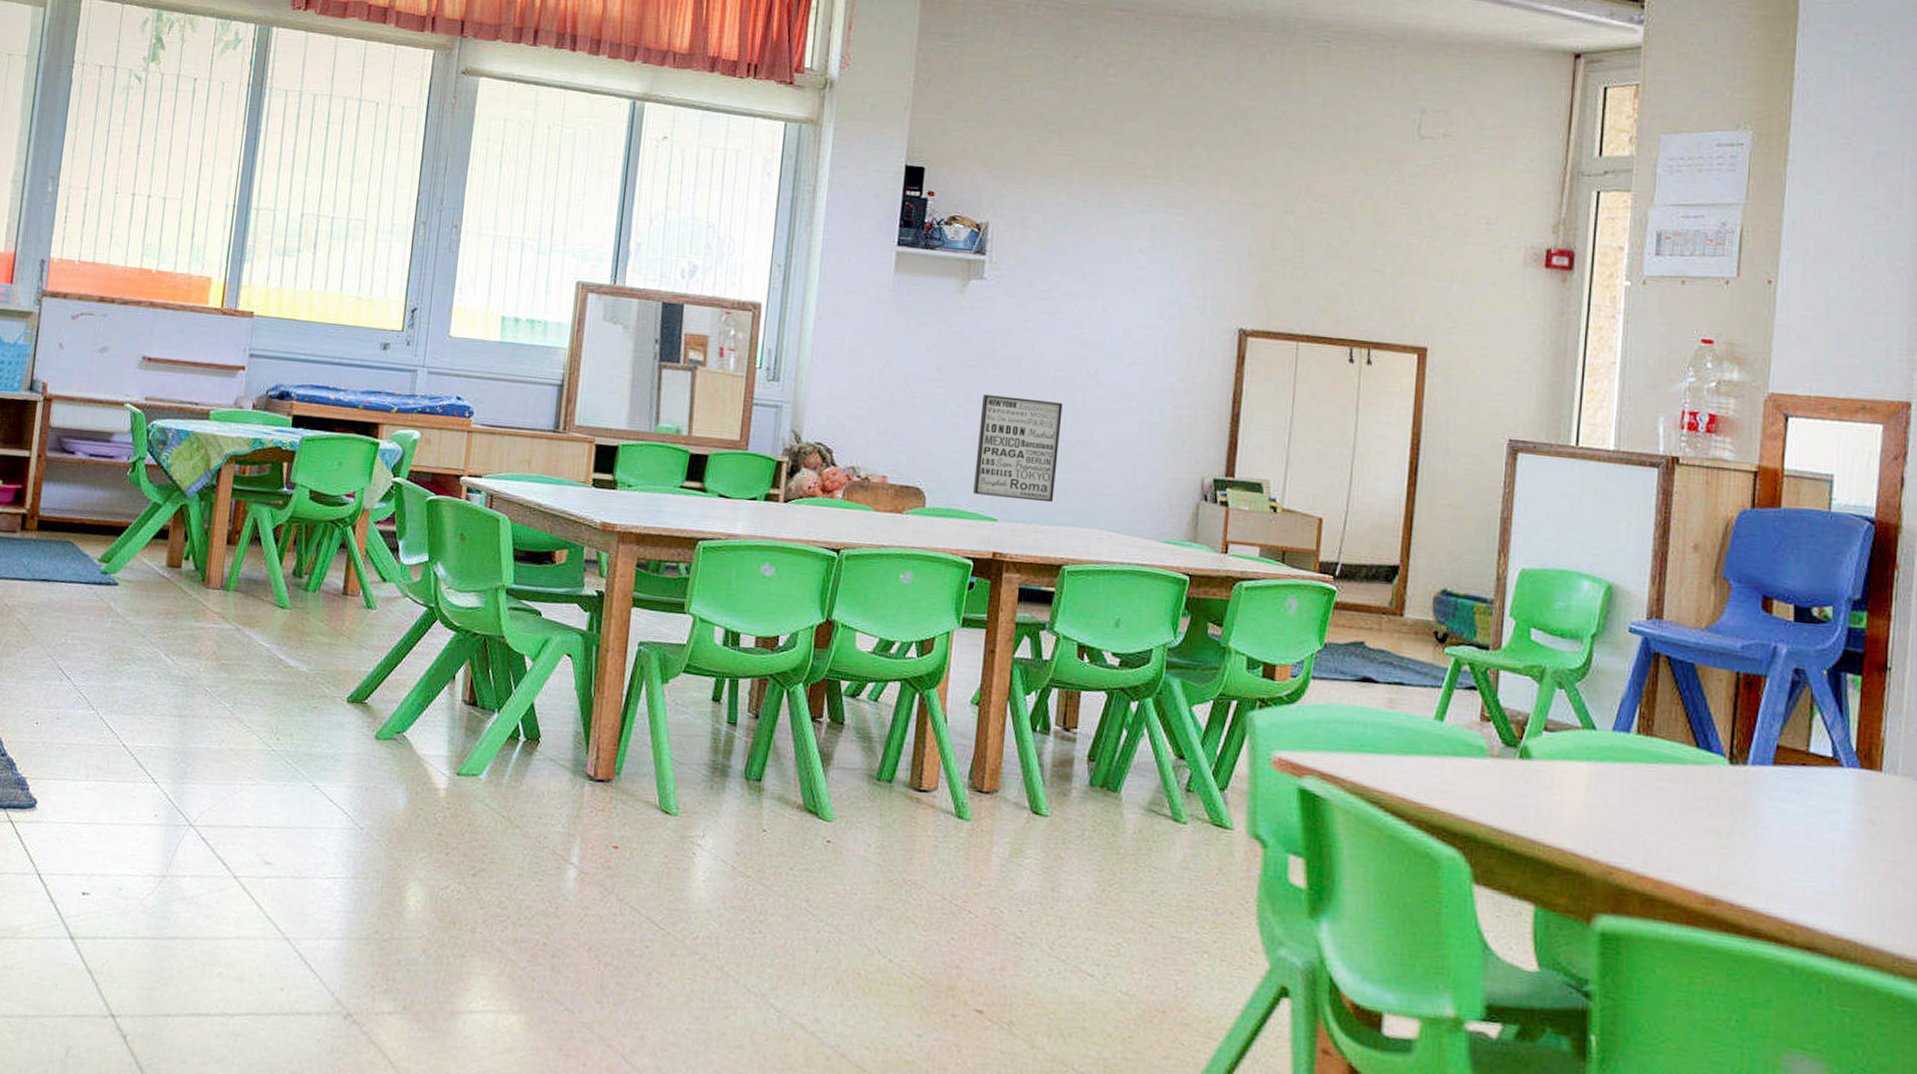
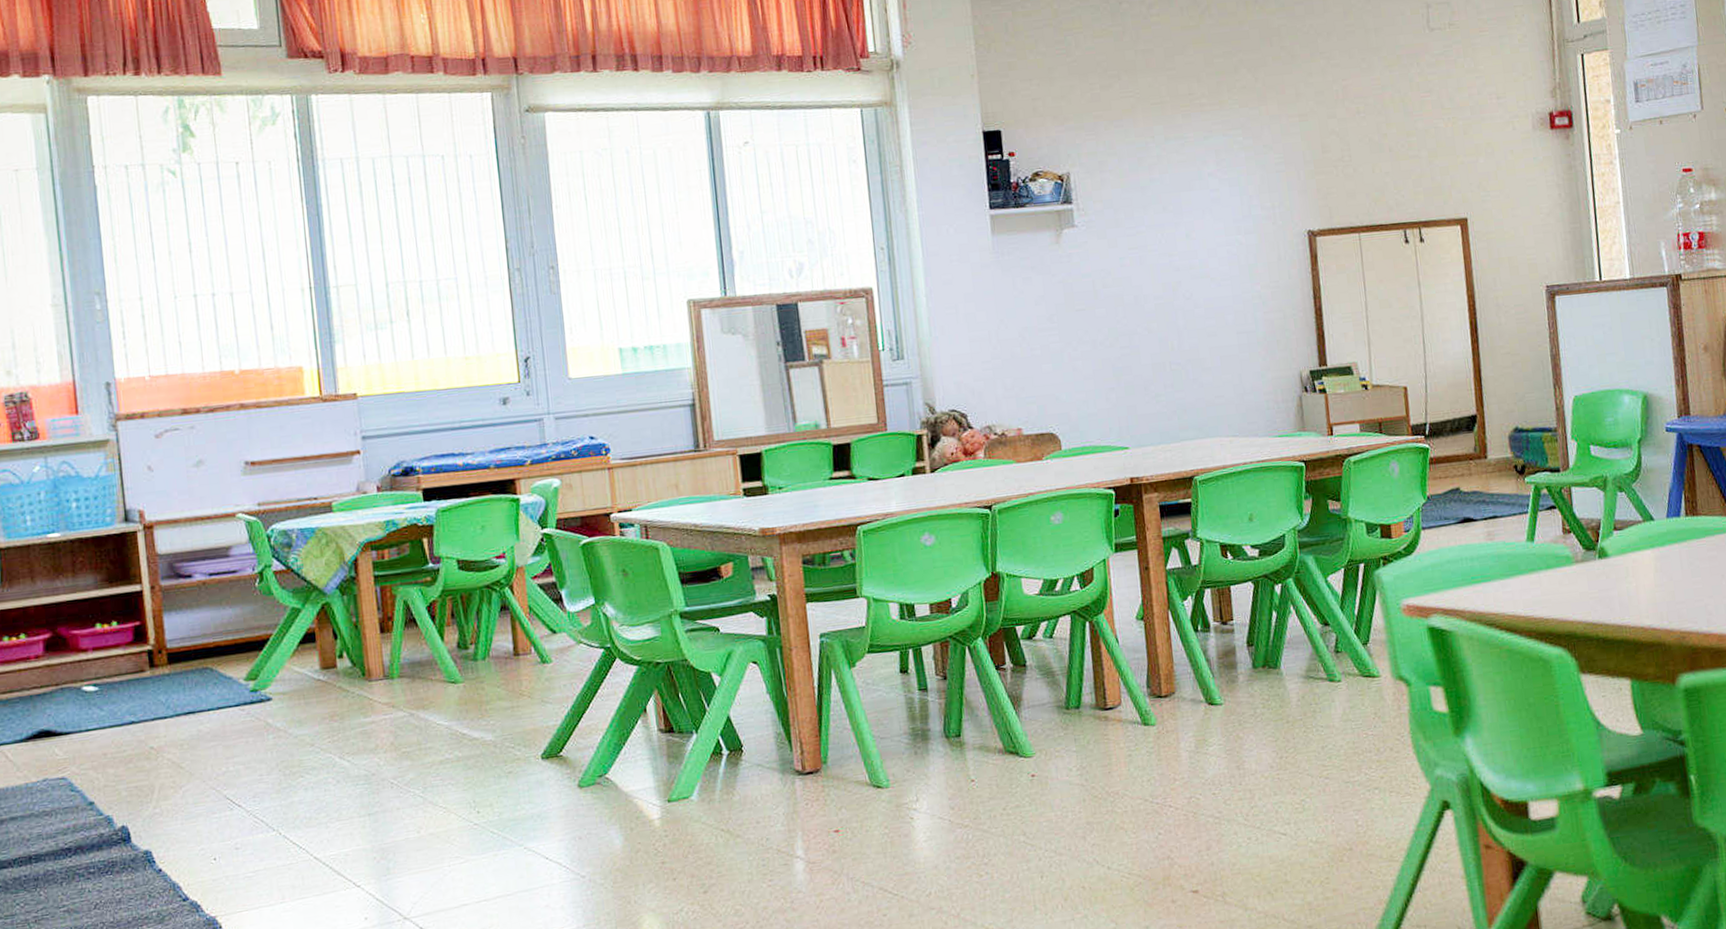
wall art: present [973,394,1063,503] -> none [1095,328,1175,428]

